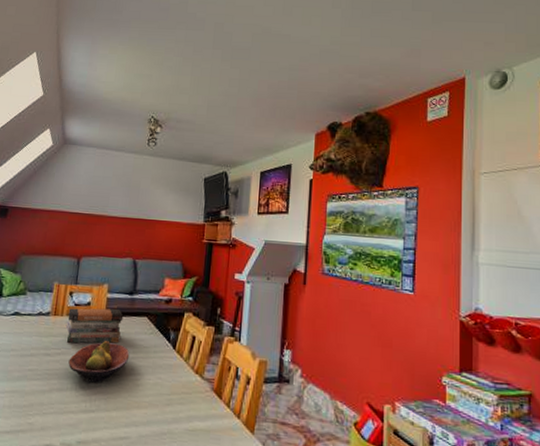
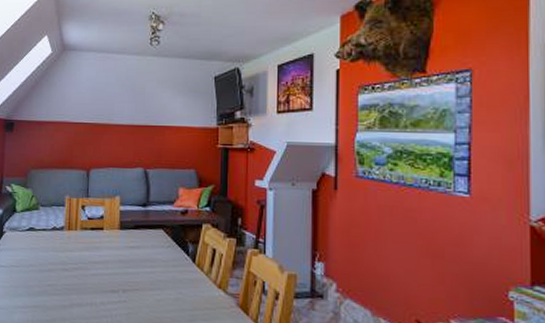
book stack: present [65,308,124,344] -> none [80,221,138,258]
fruit bowl: present [68,341,130,383] -> none [86,255,148,298]

